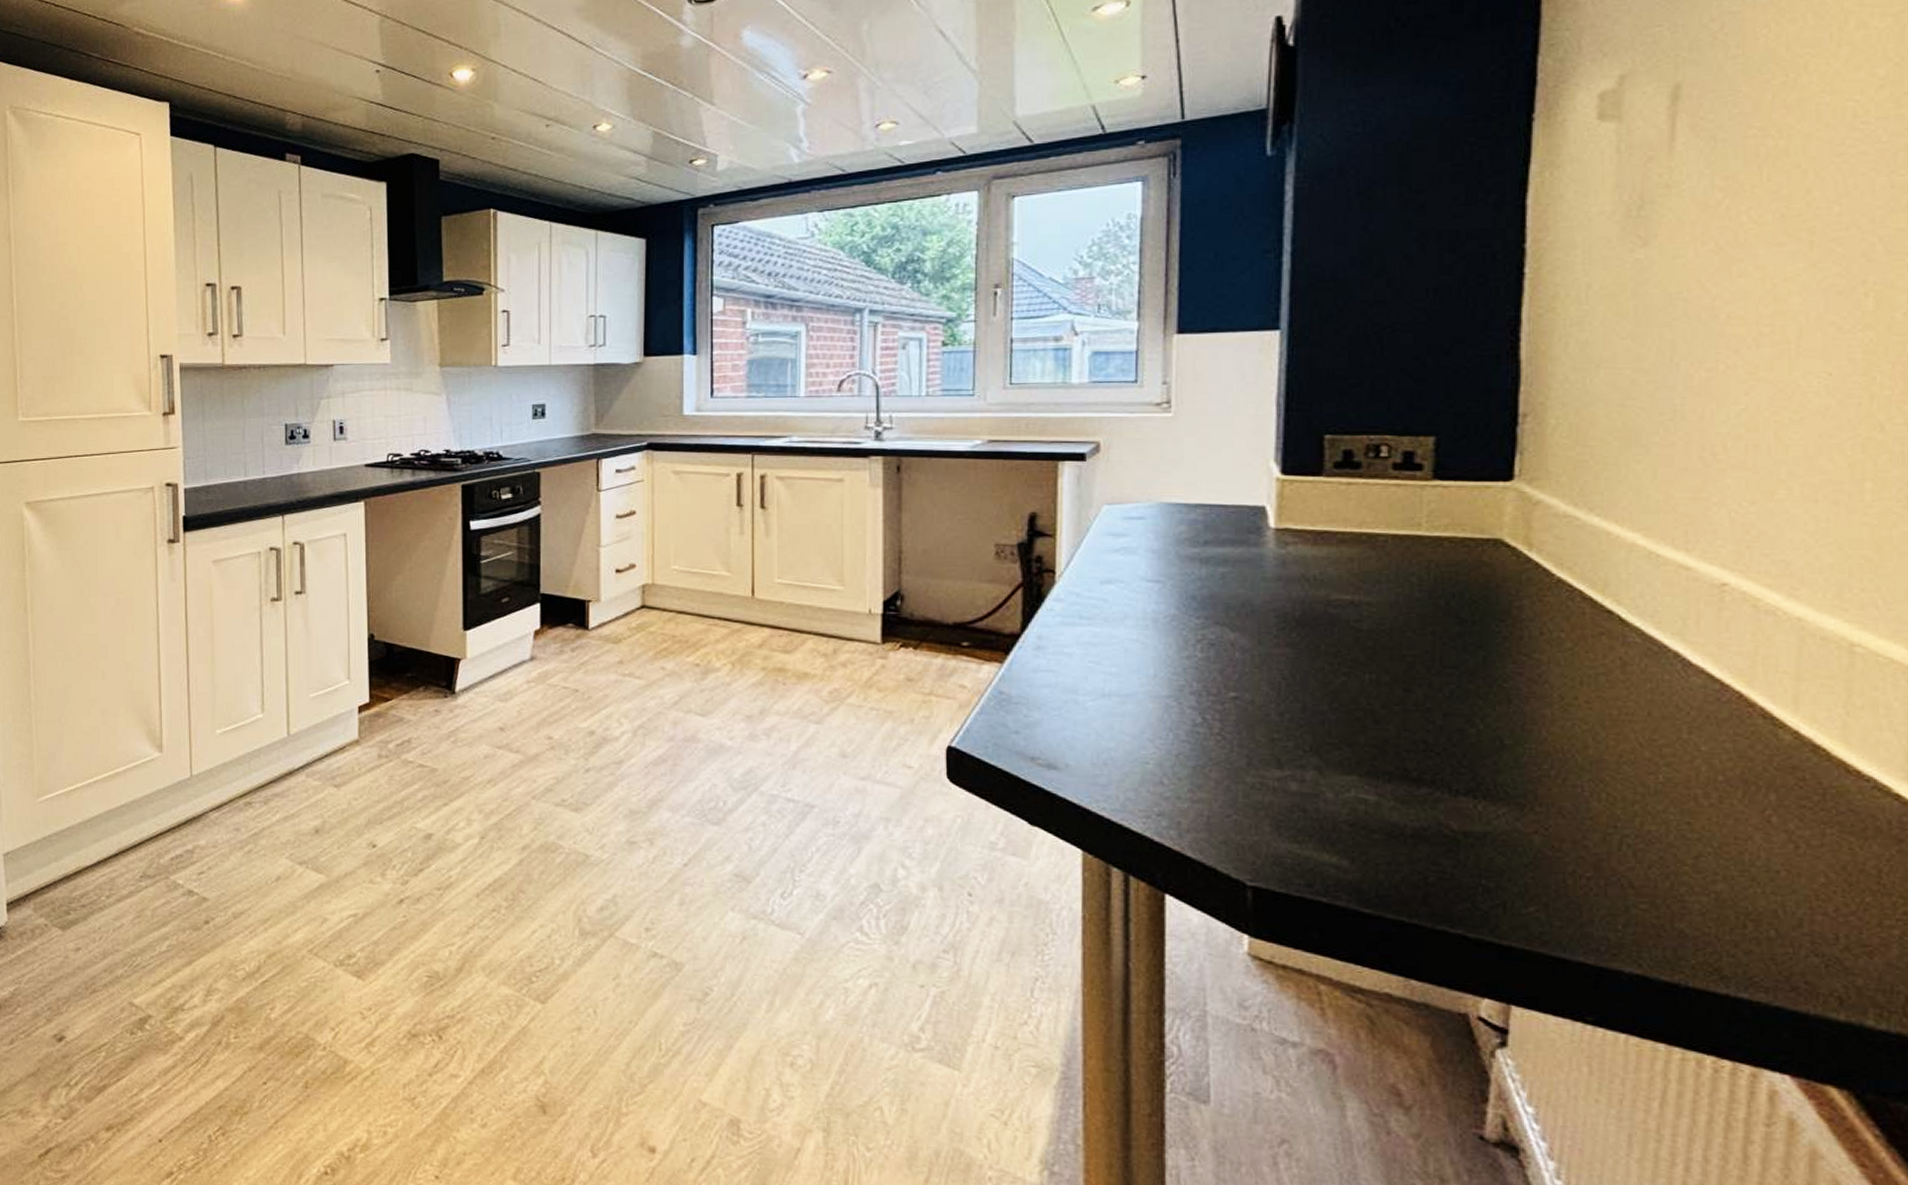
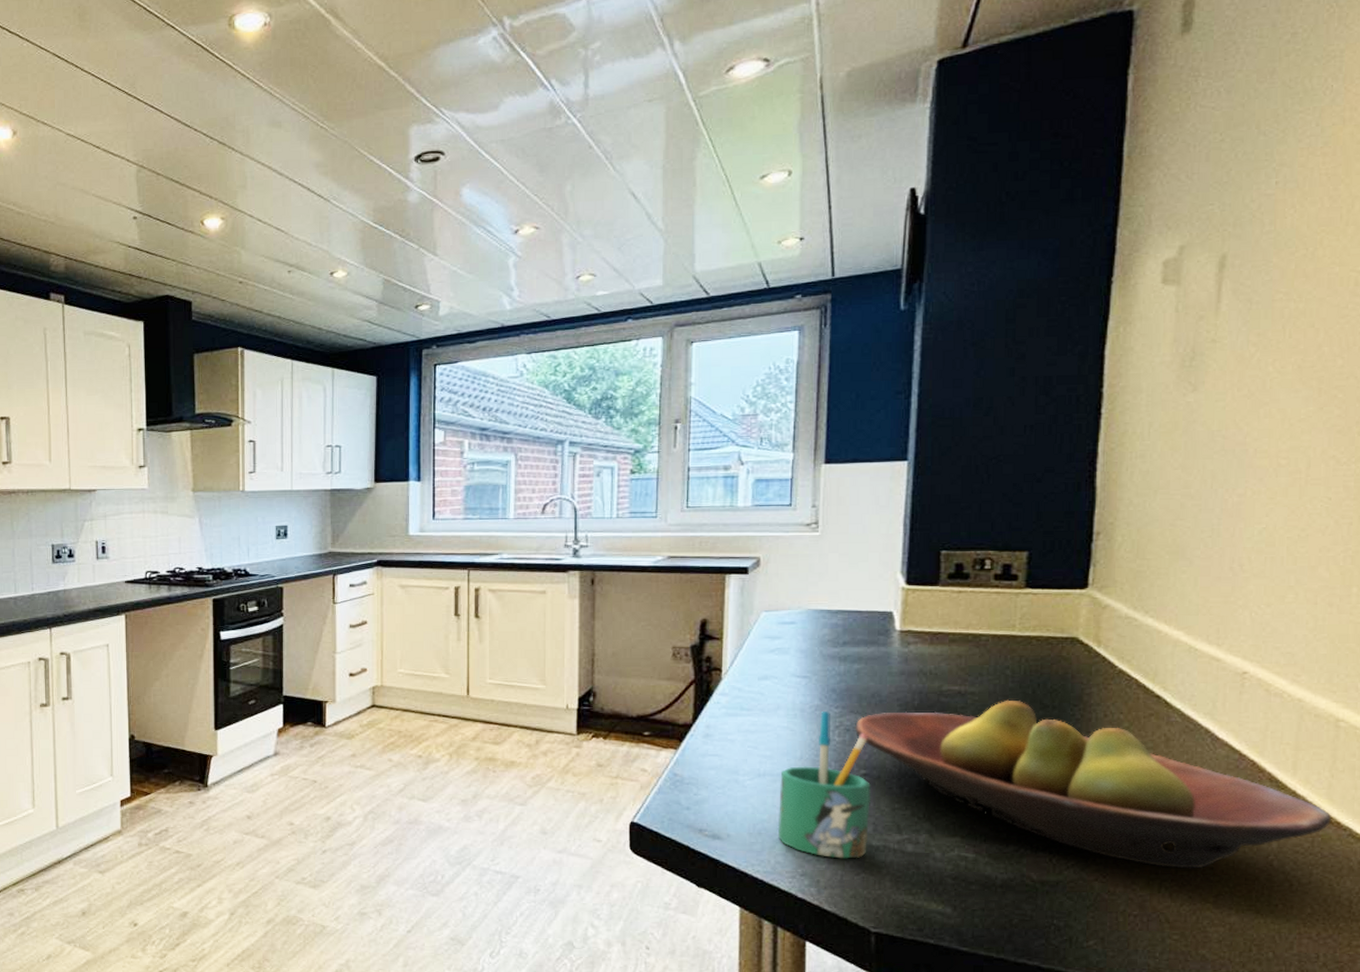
mug: none [1127,621,1243,798] -> present [777,710,871,859]
fruit bowl: none [1220,612,1848,823] -> present [854,699,1331,869]

